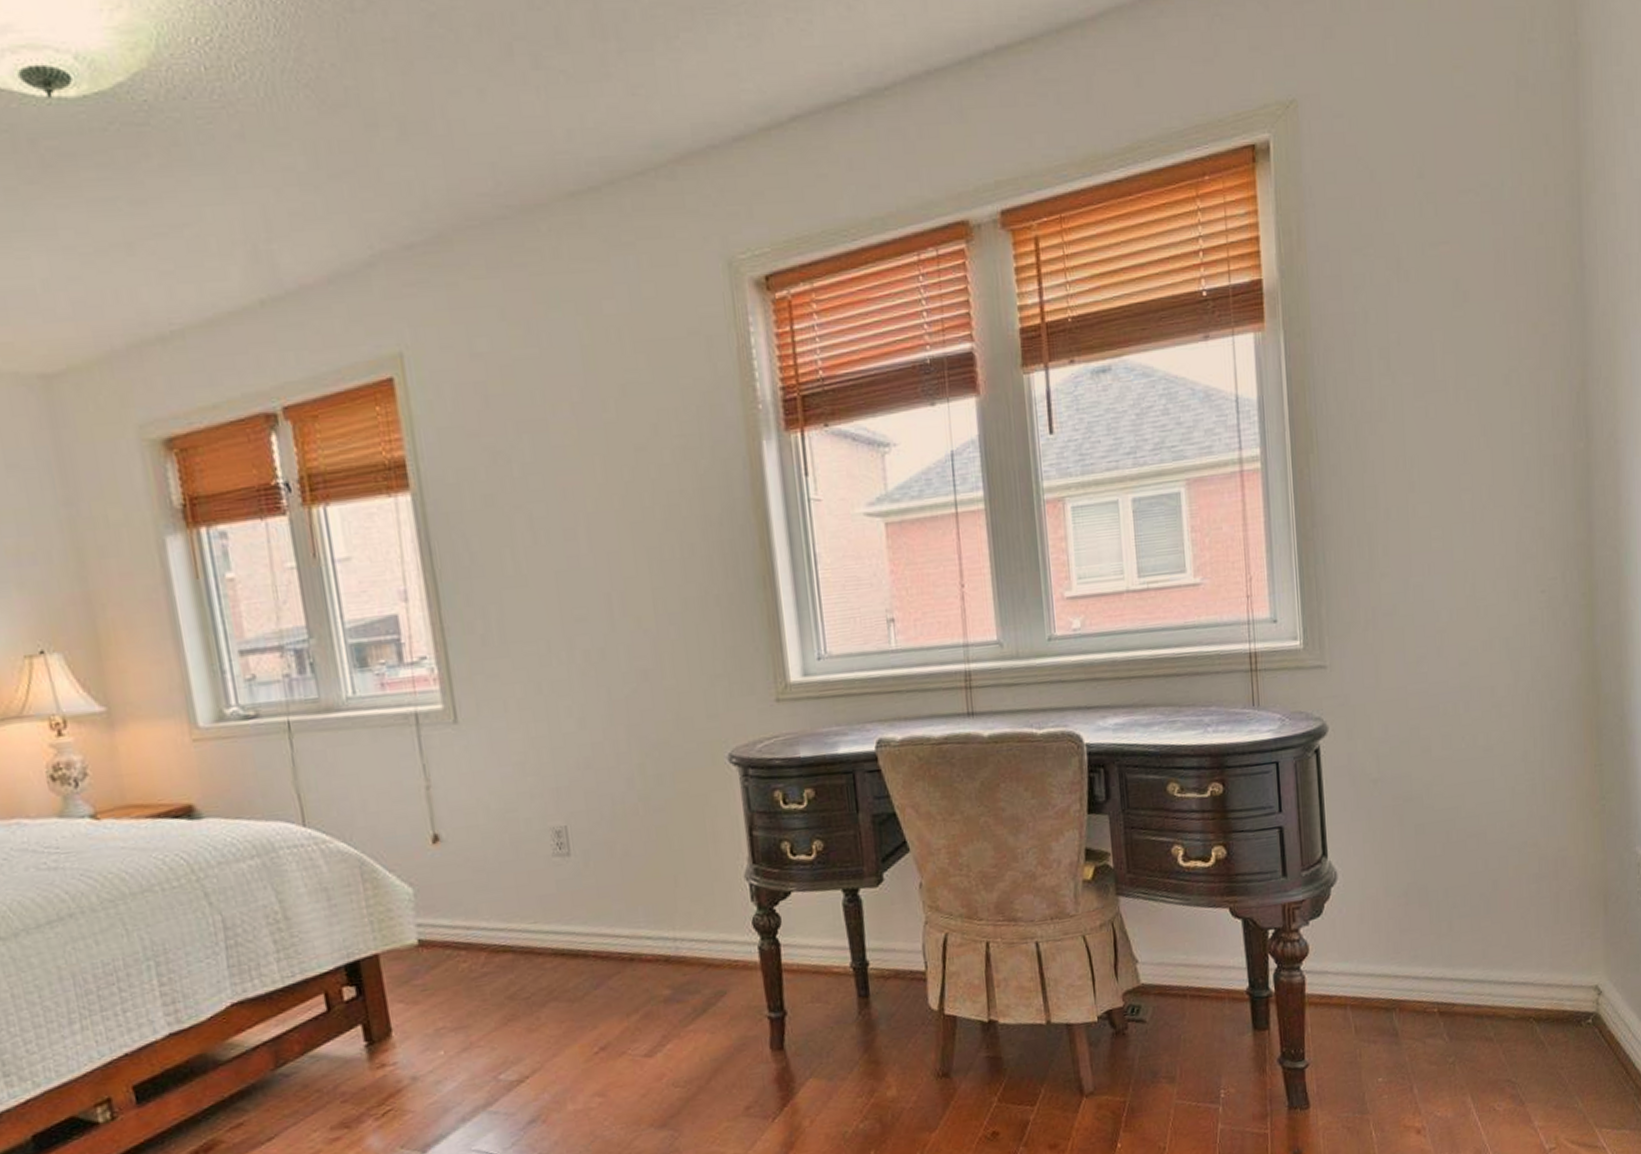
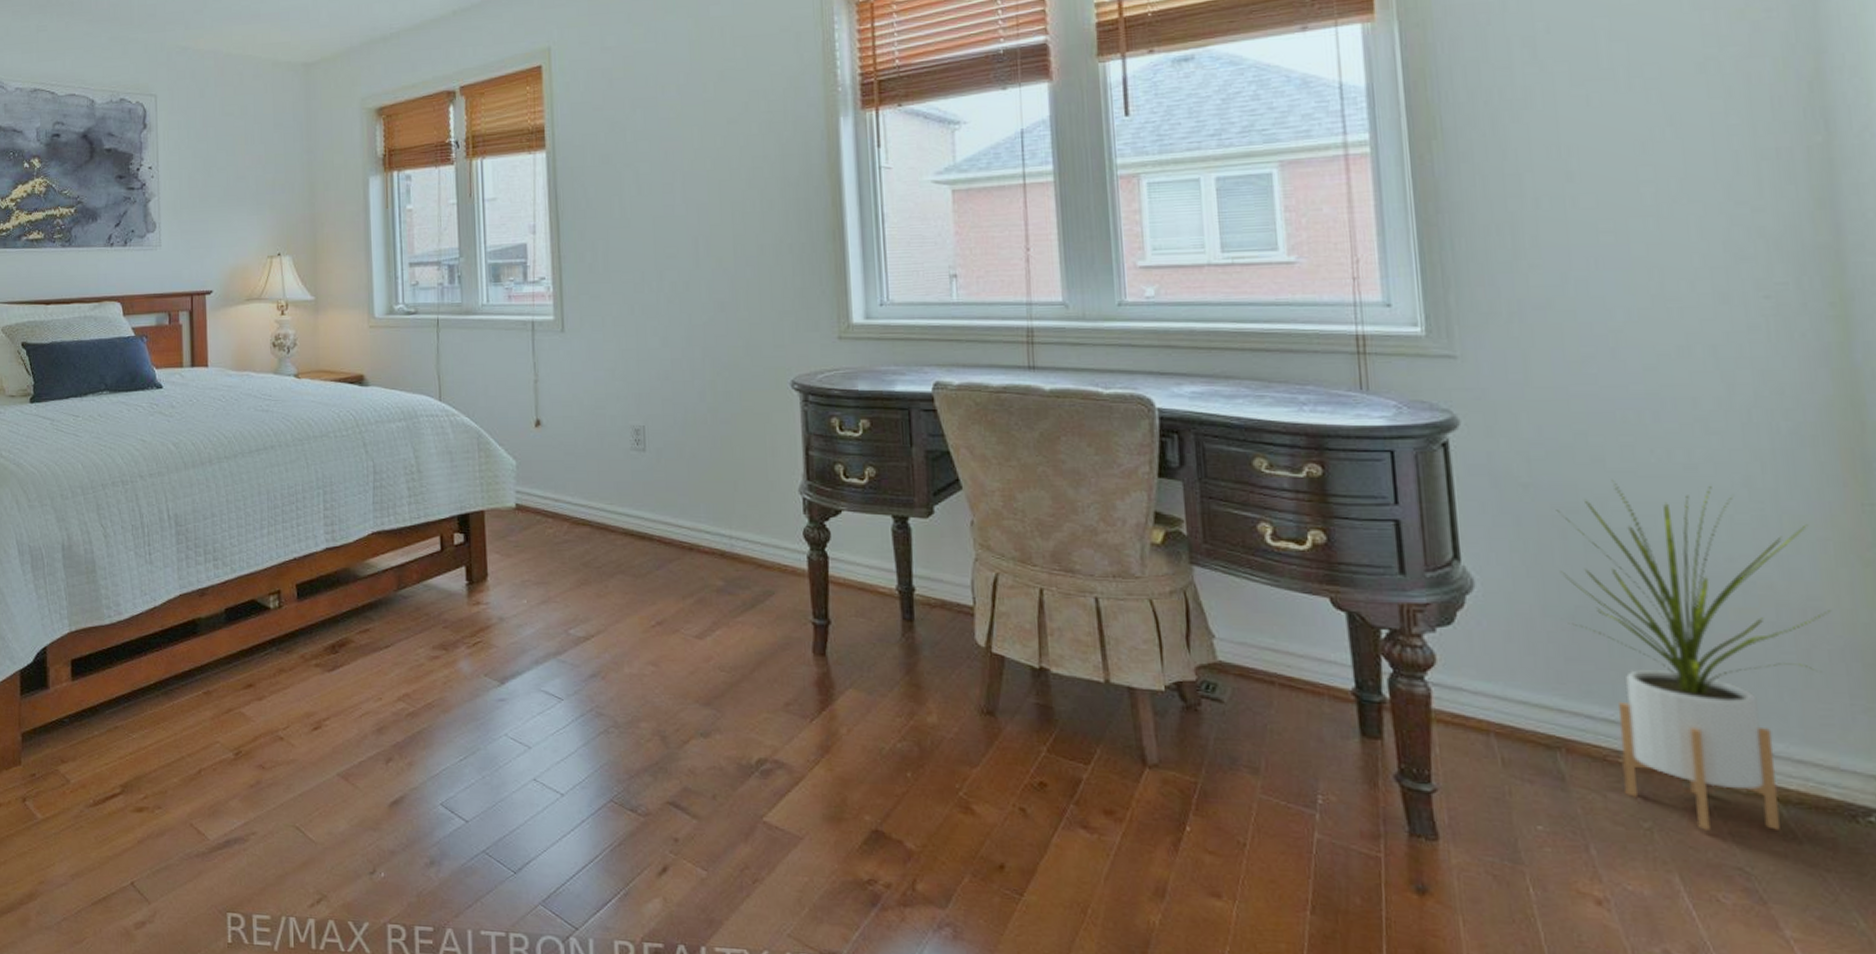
house plant: none [1396,764,1573,1055] -> present [1556,480,1832,830]

